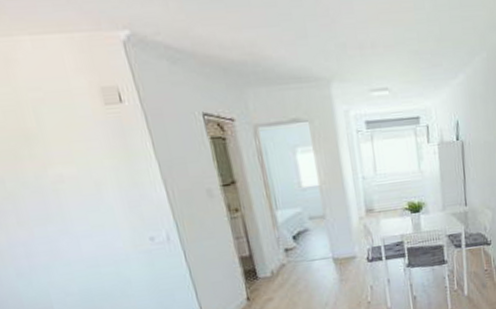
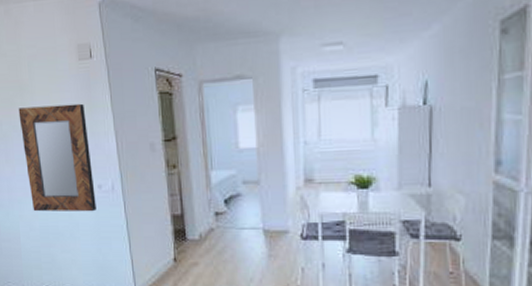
home mirror: none [26,152,151,275] -> present [18,103,96,212]

